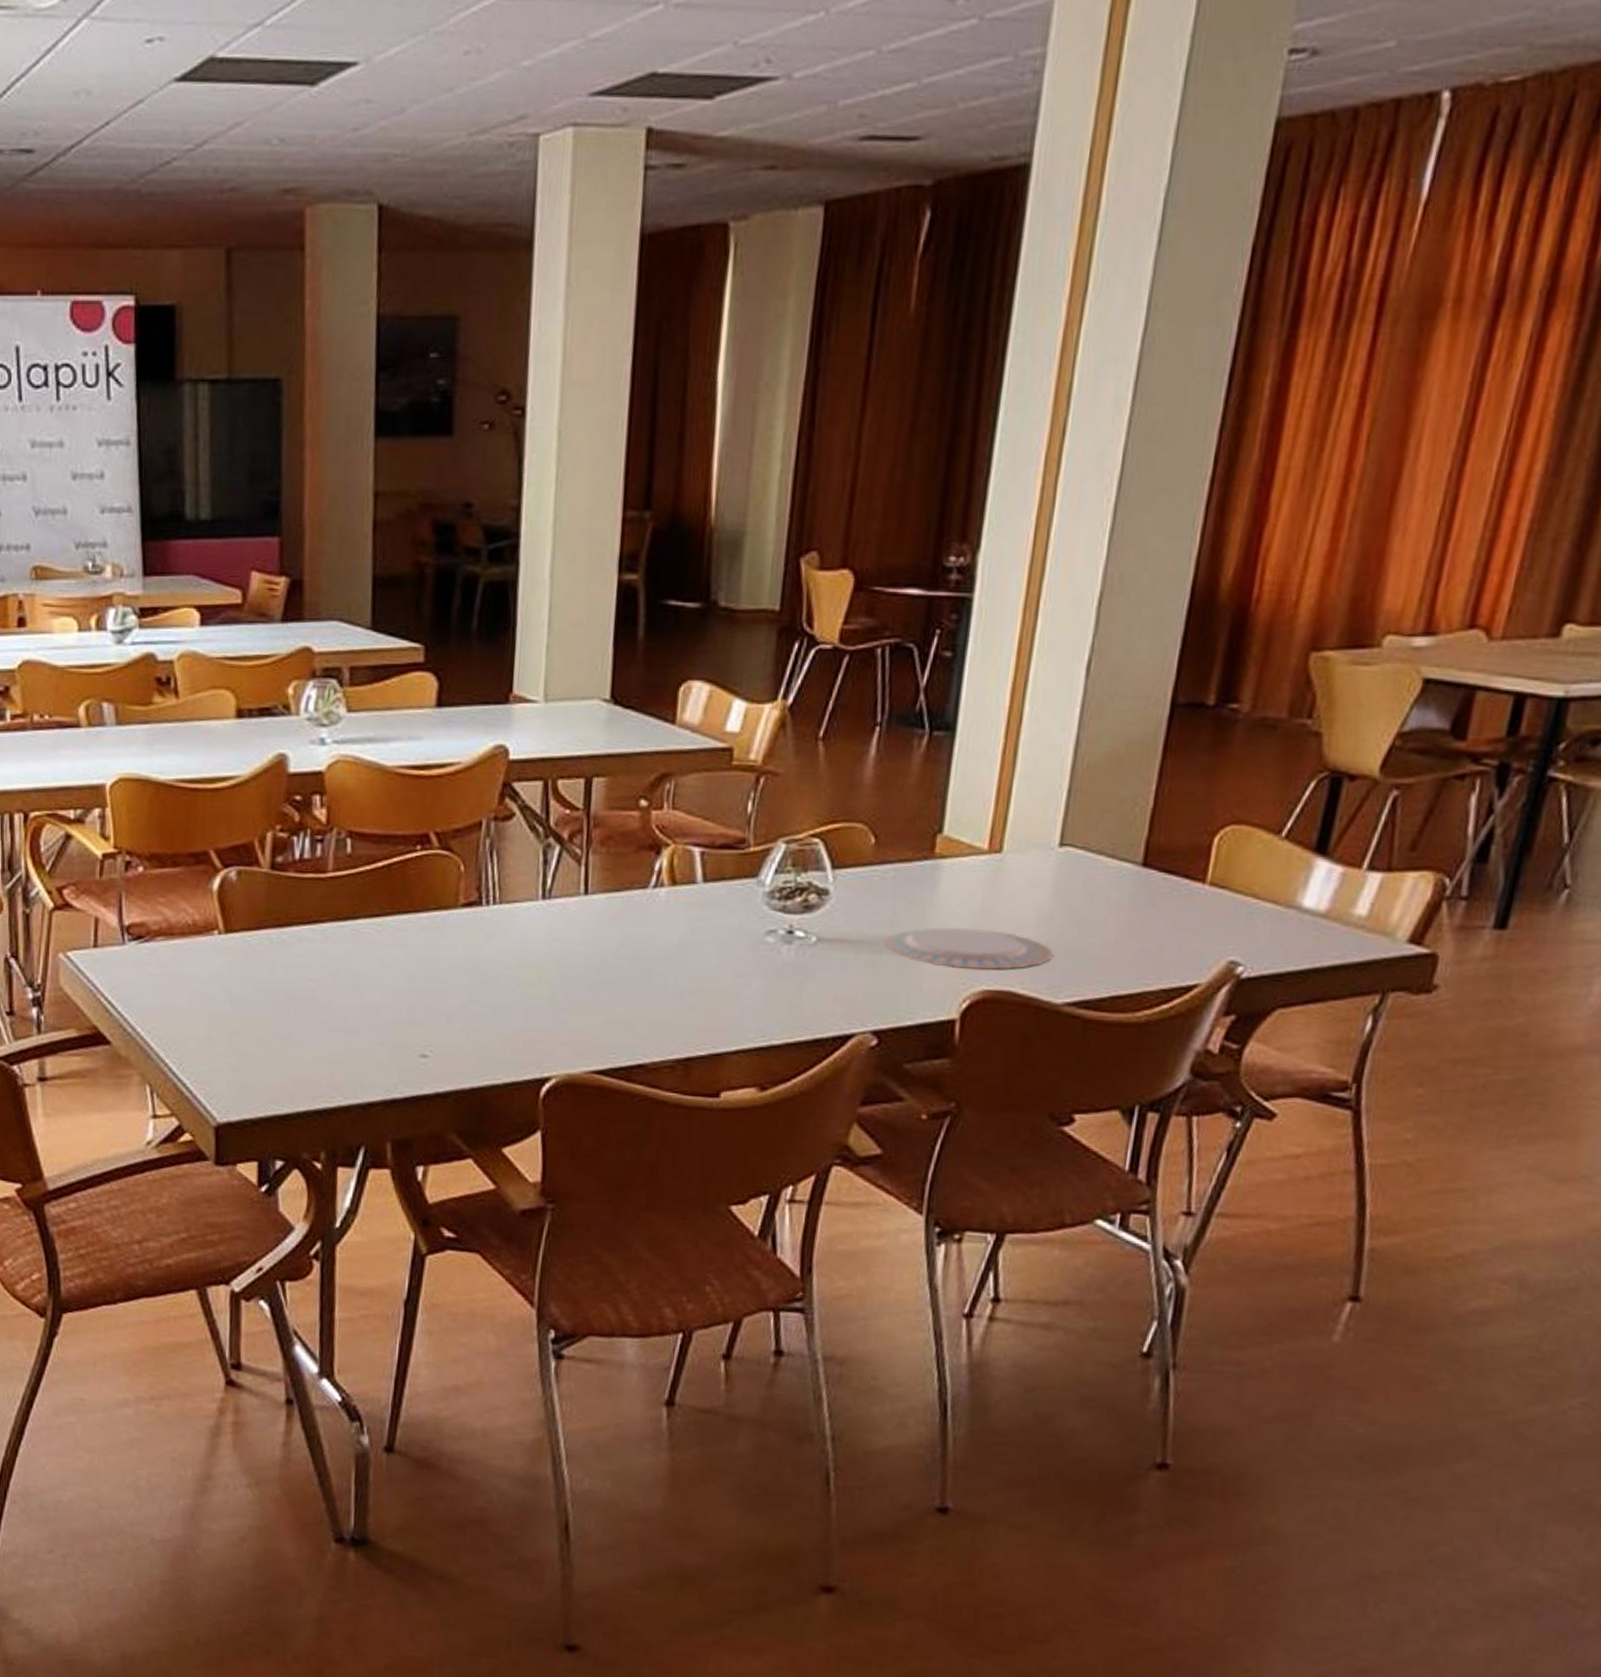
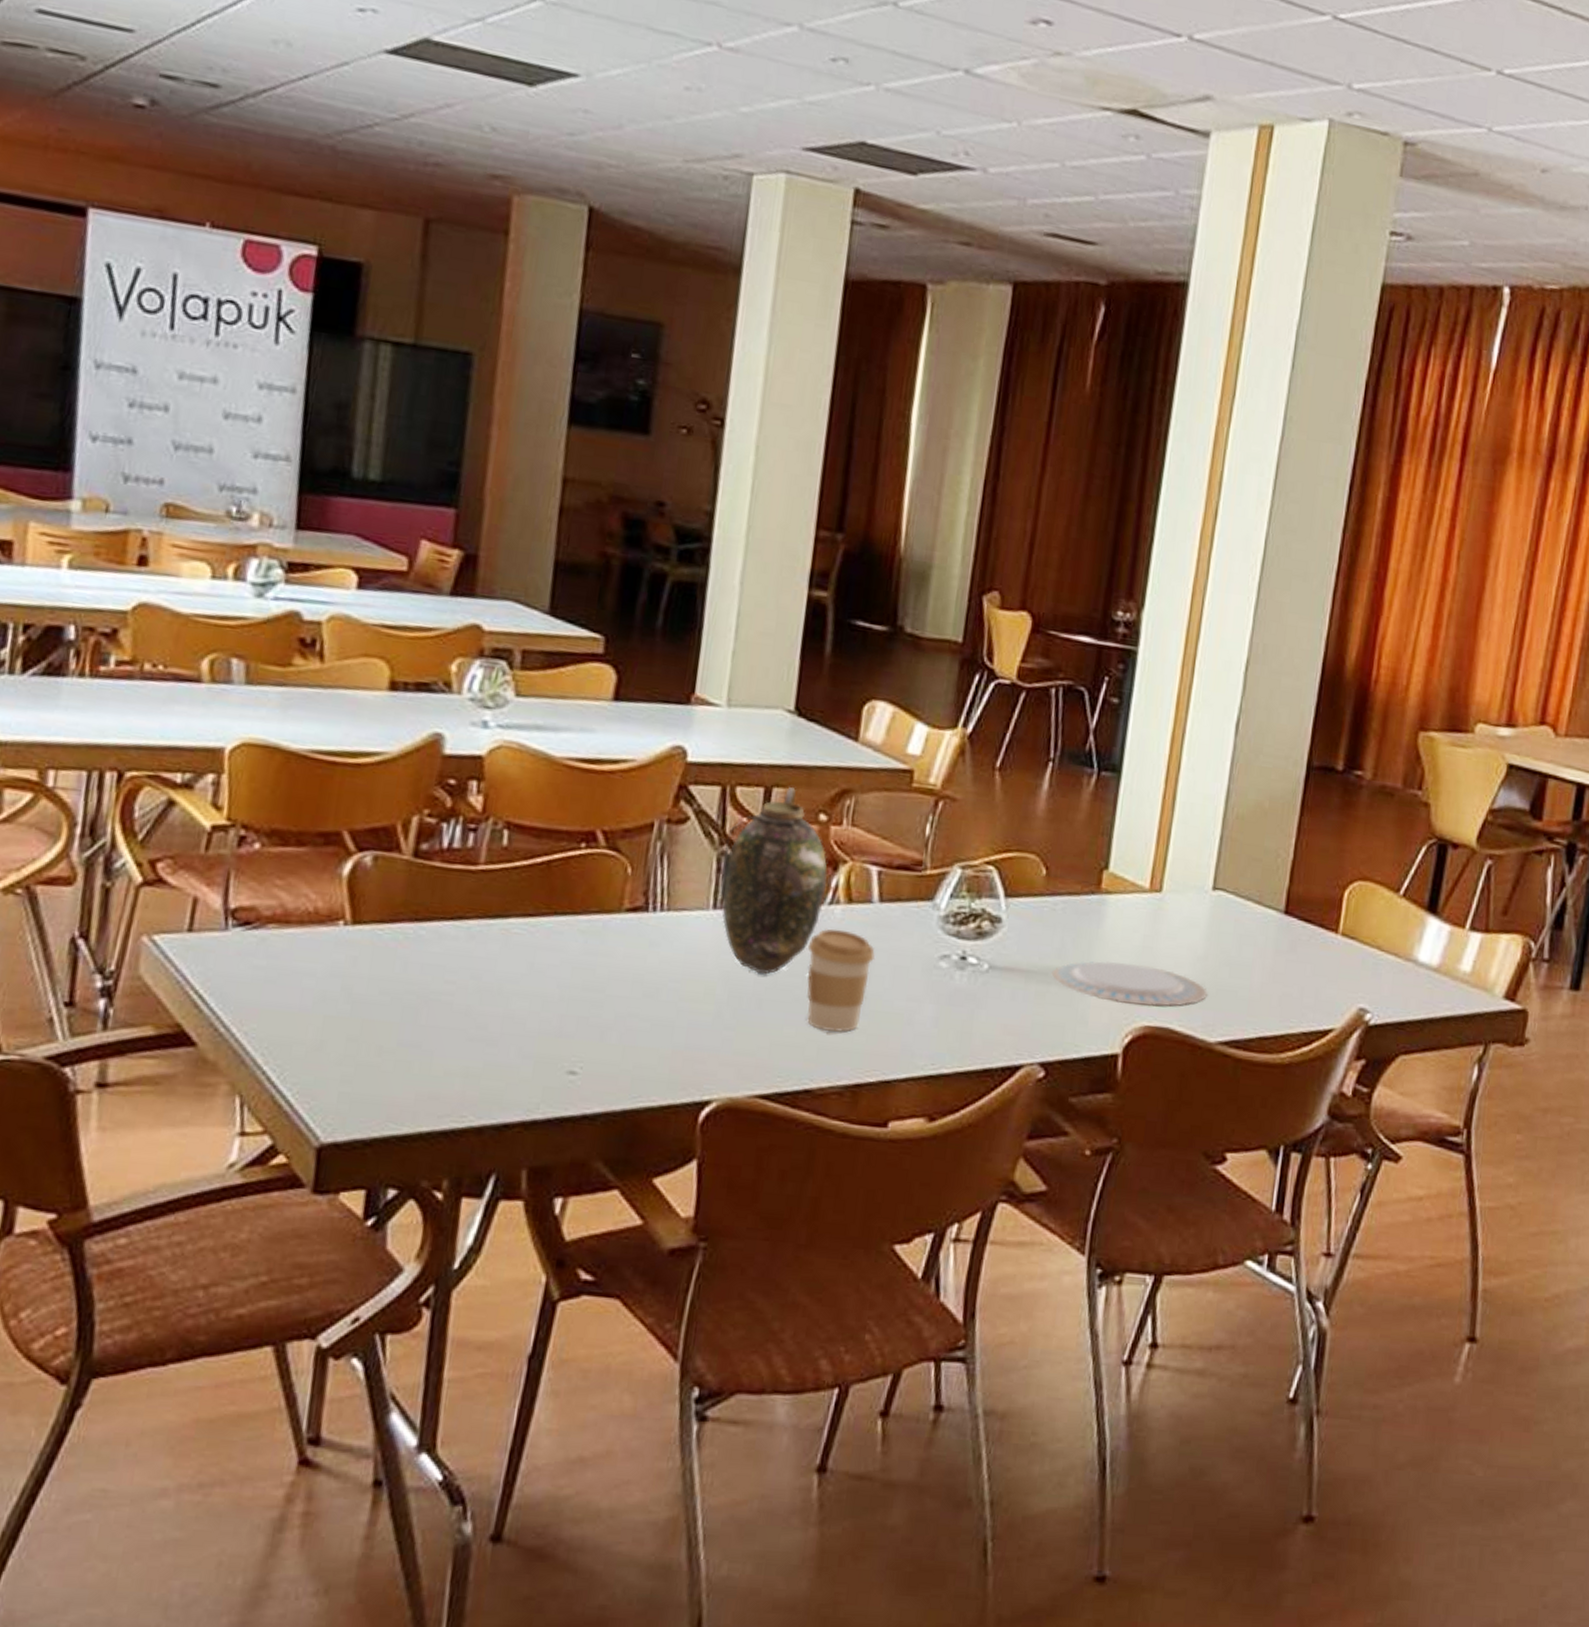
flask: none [547,776,650,959] -> present [719,787,827,975]
coffee cup: none [634,911,702,1010] -> present [807,928,876,1032]

